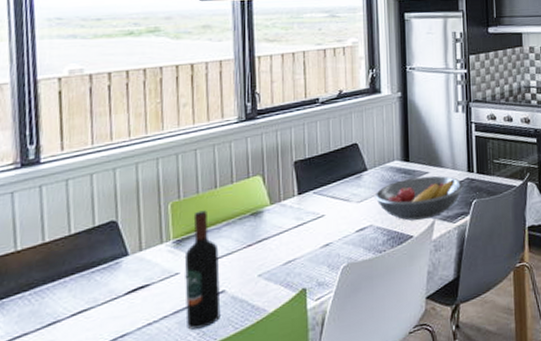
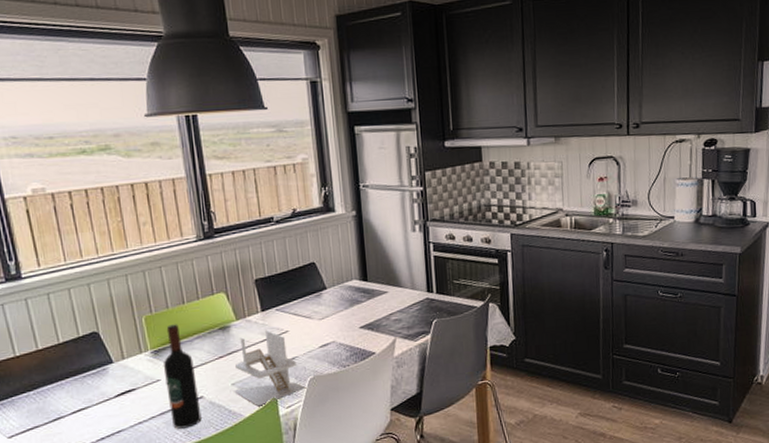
napkin holder: none [258,214,337,300] -> present [232,330,305,407]
fruit bowl: present [374,175,464,221] -> none [335,295,423,338]

